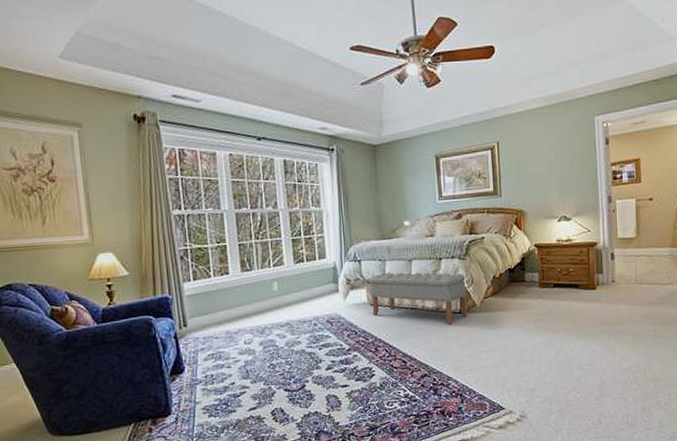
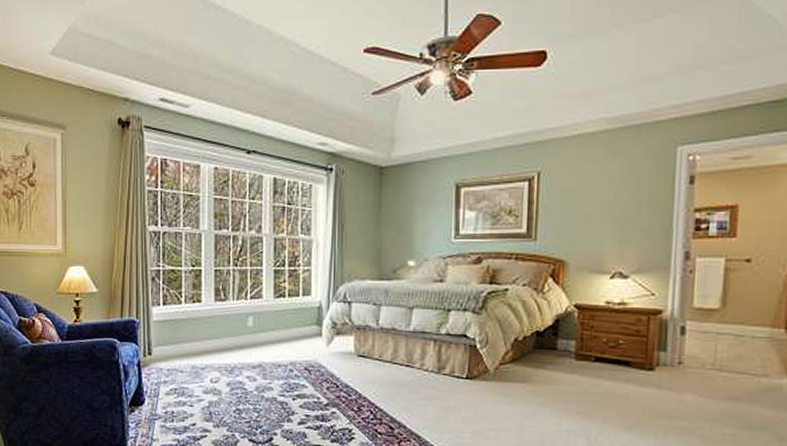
bench: present [369,272,468,324] -> none [359,320,480,391]

